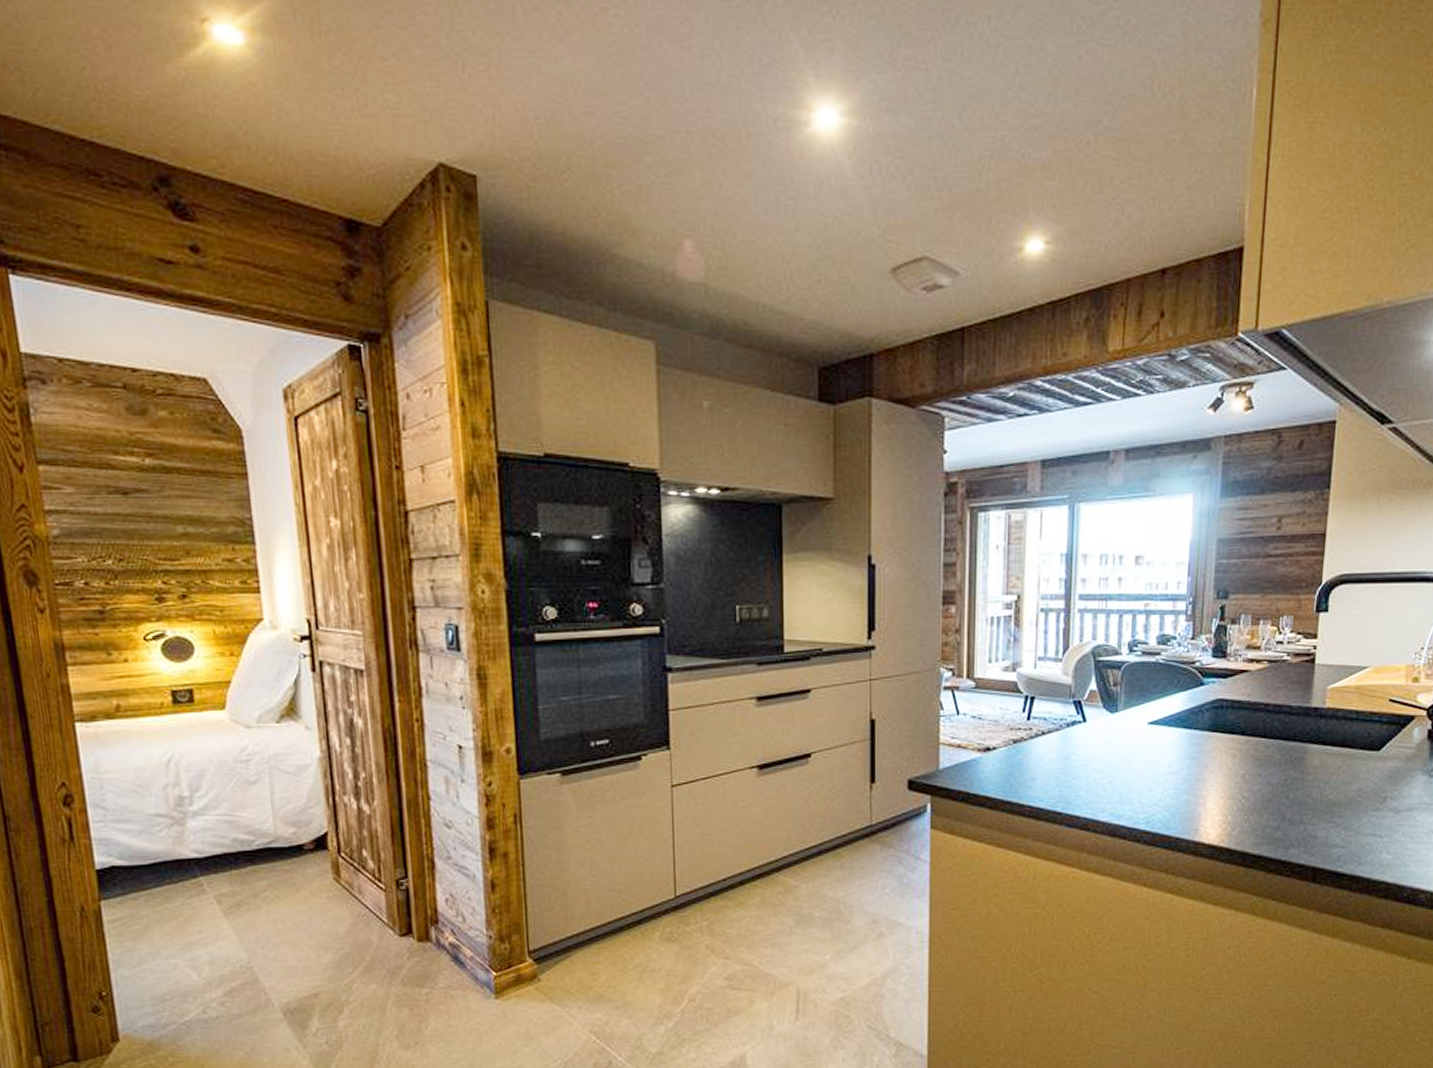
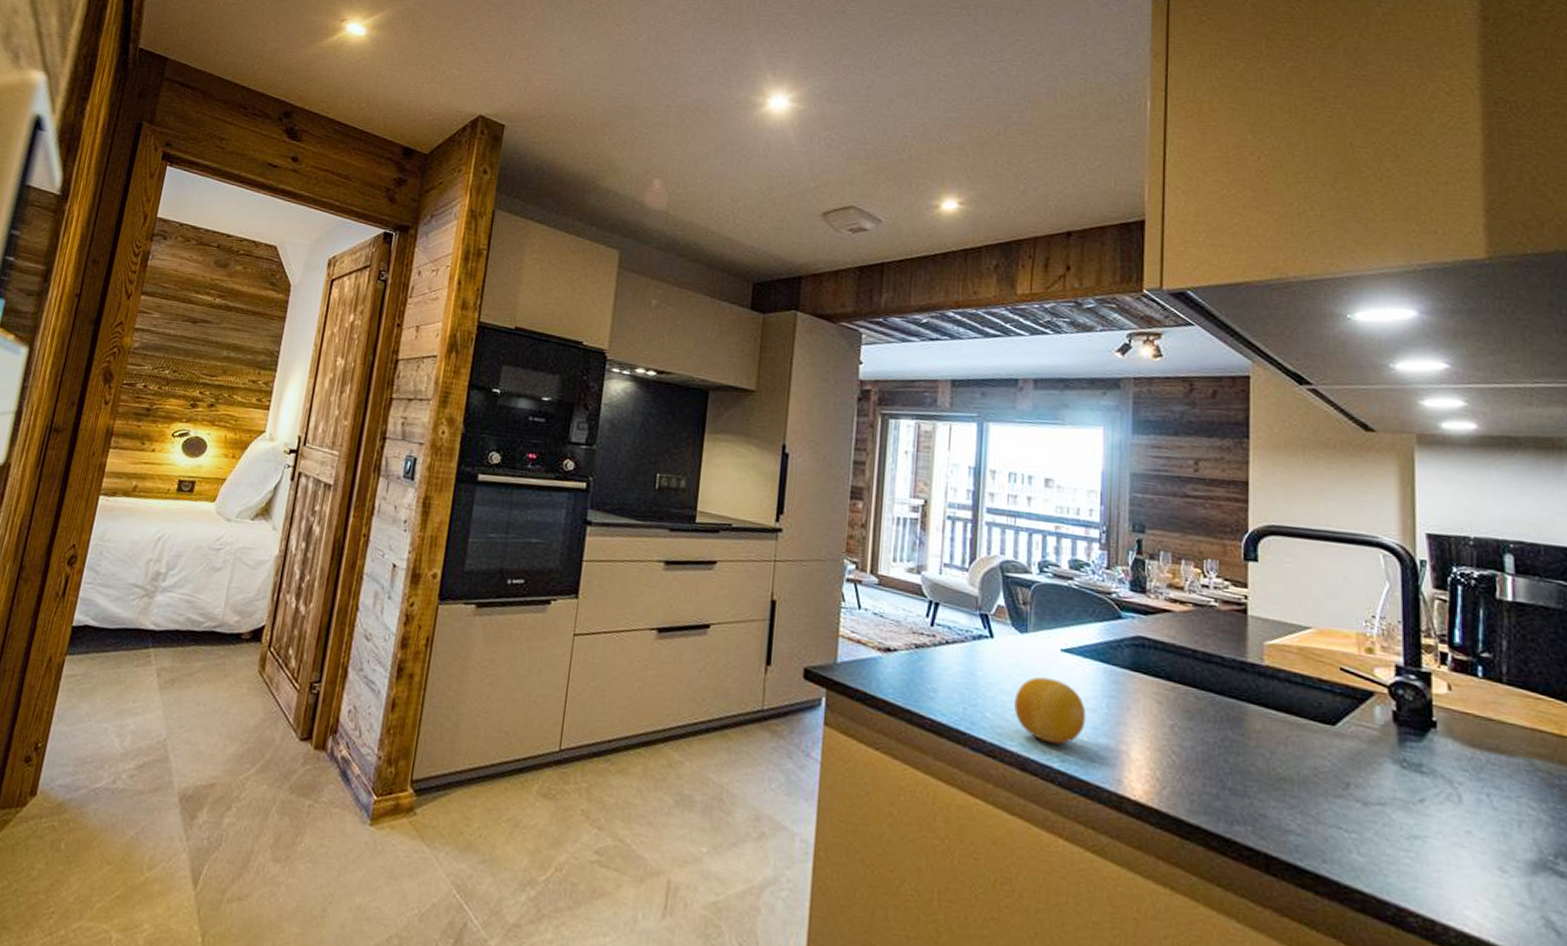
fruit: none [1106,750,1170,809] -> present [1014,677,1086,745]

